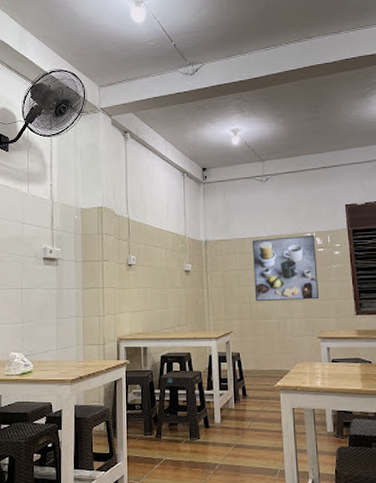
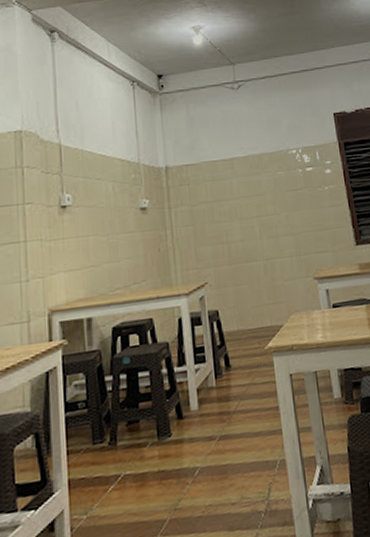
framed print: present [252,235,319,301] -> none [225,151,311,240]

